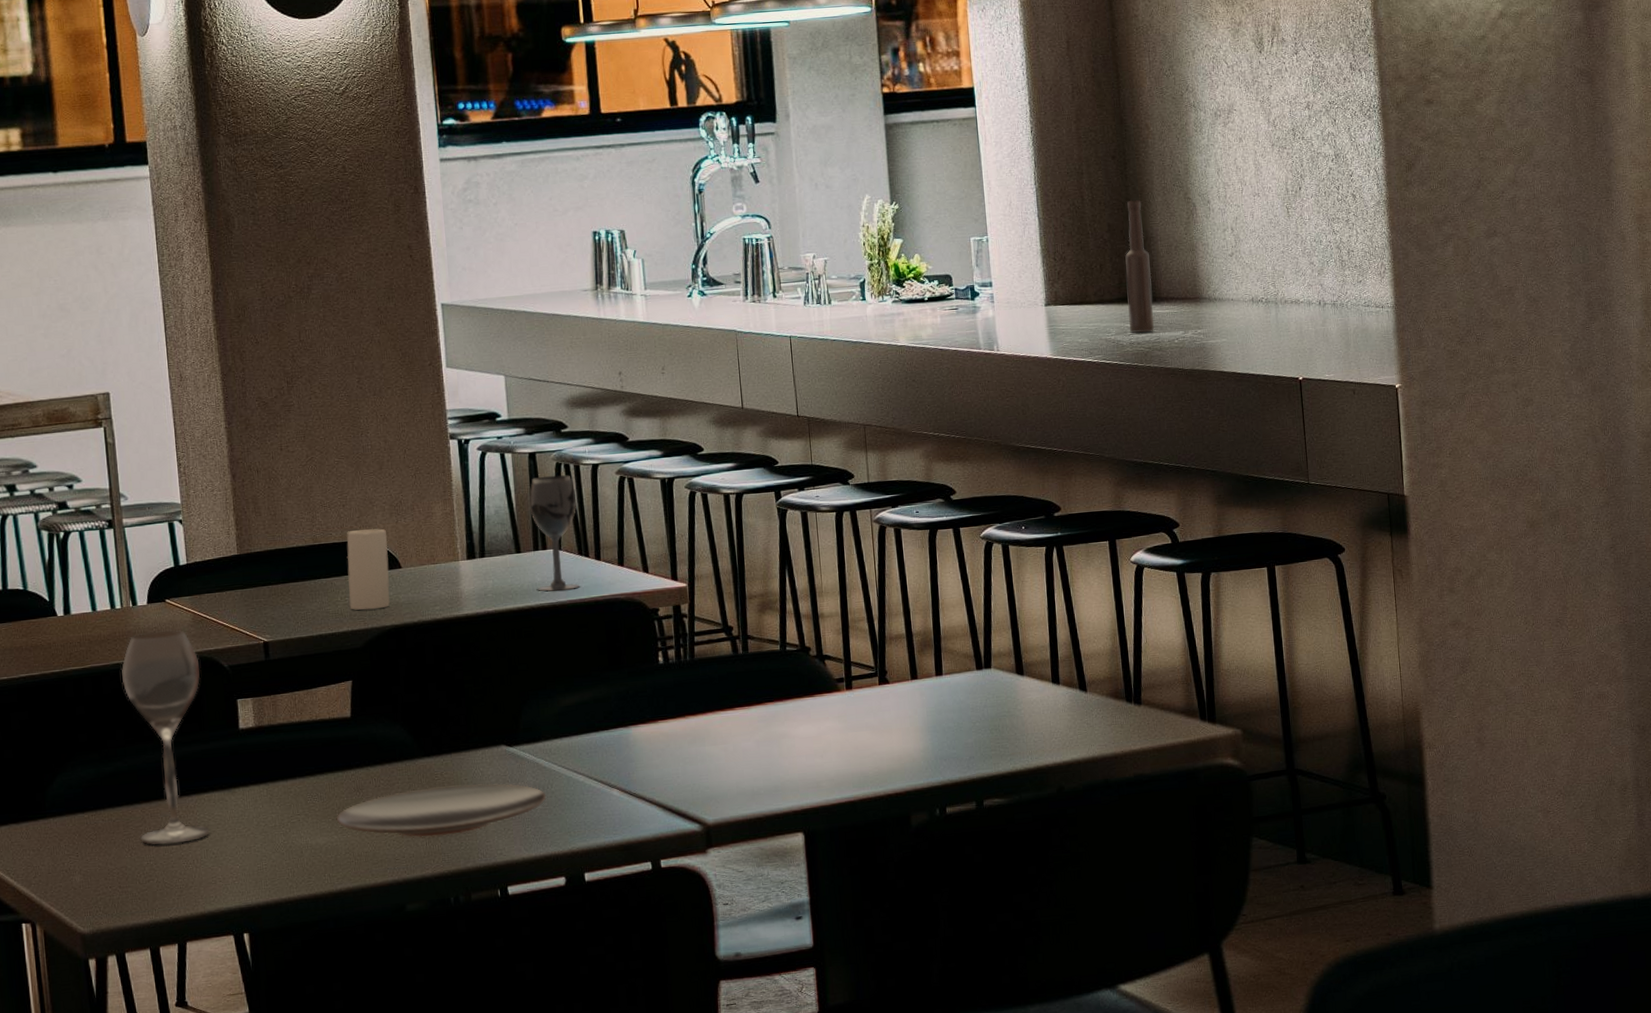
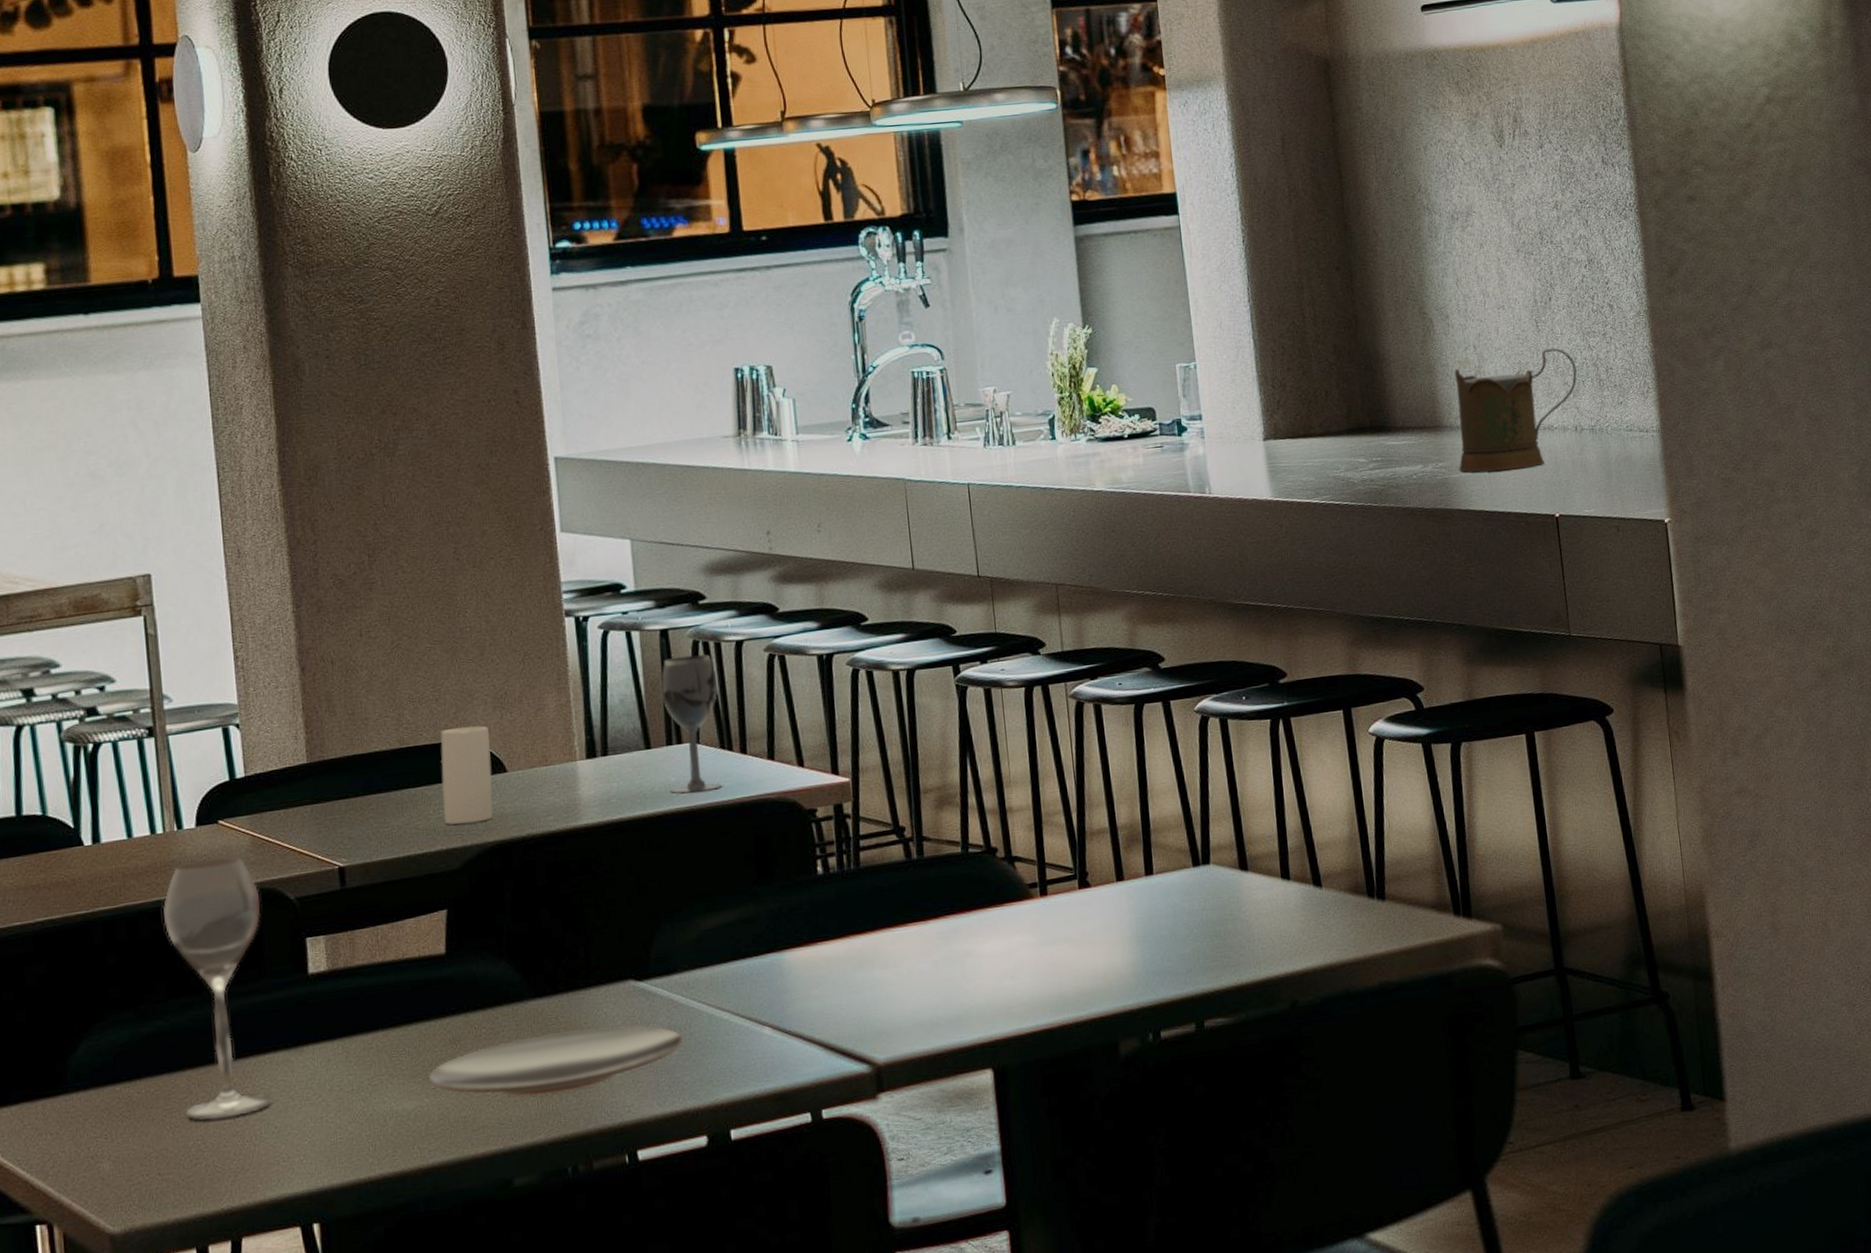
beer bottle: present [1125,200,1155,334] -> none [1354,316,1390,469]
beer mug: none [1214,231,1322,339] -> present [1454,348,1577,473]

